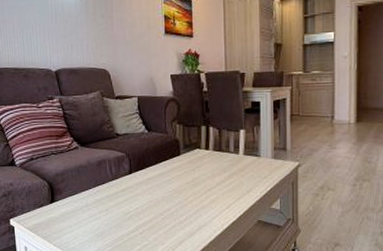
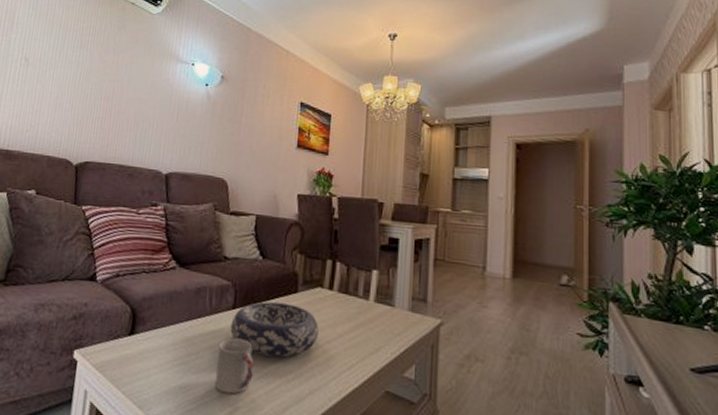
cup: none [123,195,153,237] -> present [215,338,254,395]
decorative bowl: none [130,165,201,206] -> present [230,302,319,358]

